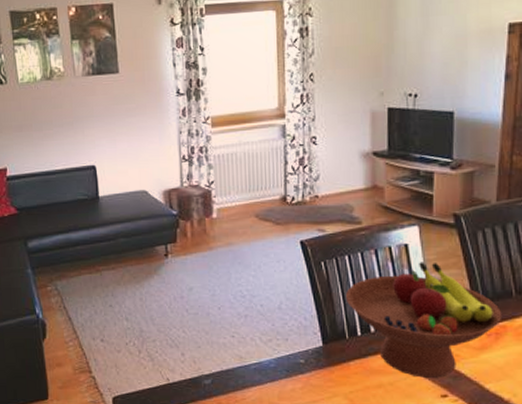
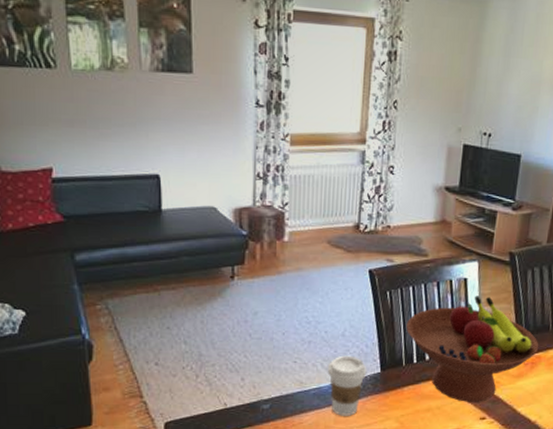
coffee cup: none [266,329,308,392] -> present [327,355,367,416]

